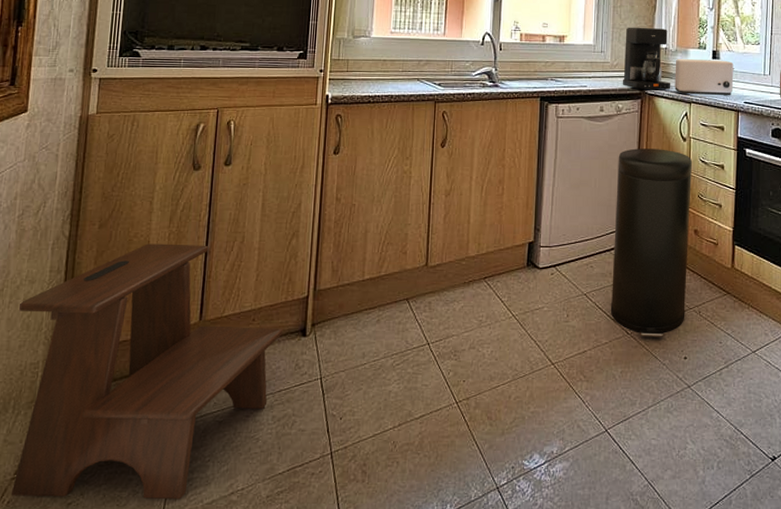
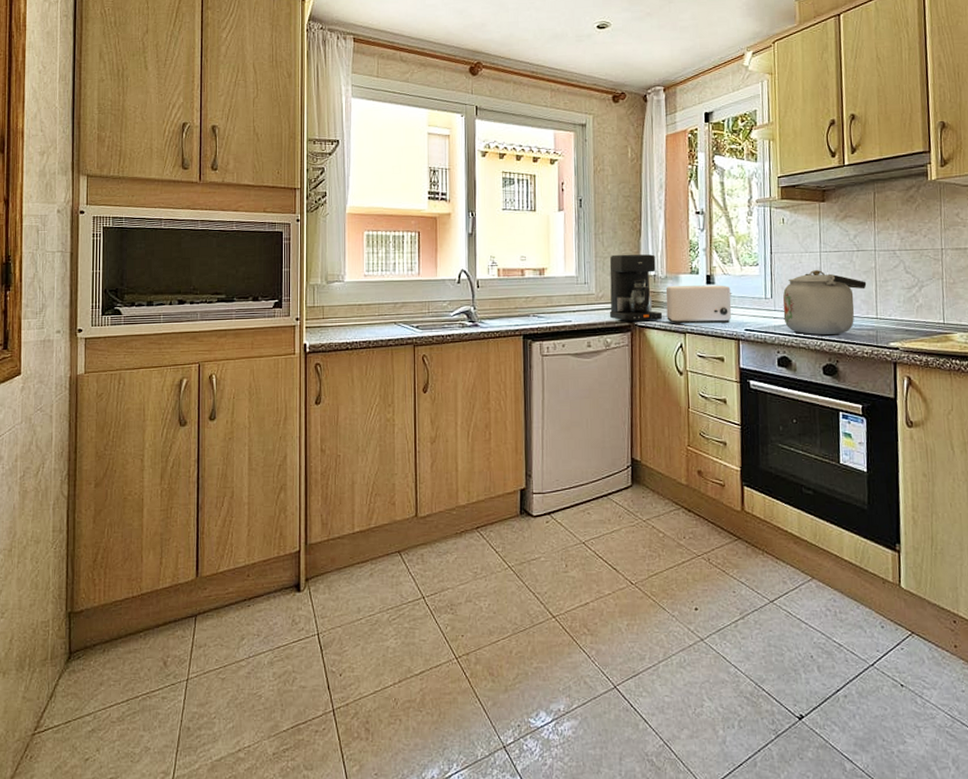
step stool: present [10,243,284,500] -> none [25,501,278,756]
pedal bin: present [610,148,693,337] -> none [610,384,693,587]

